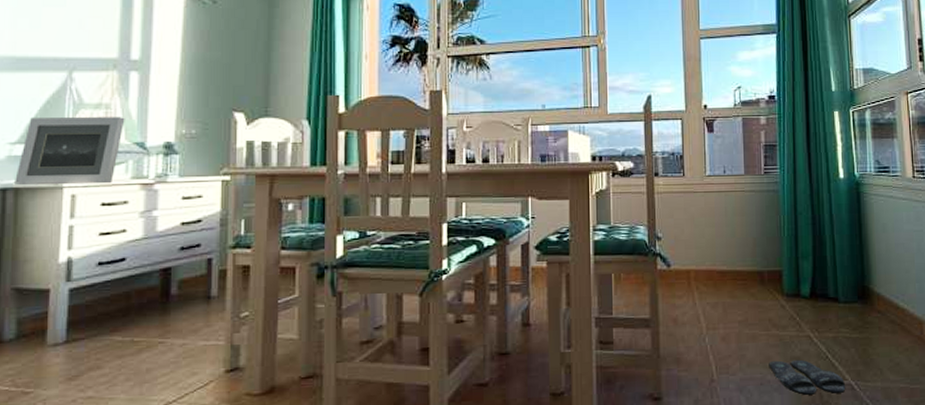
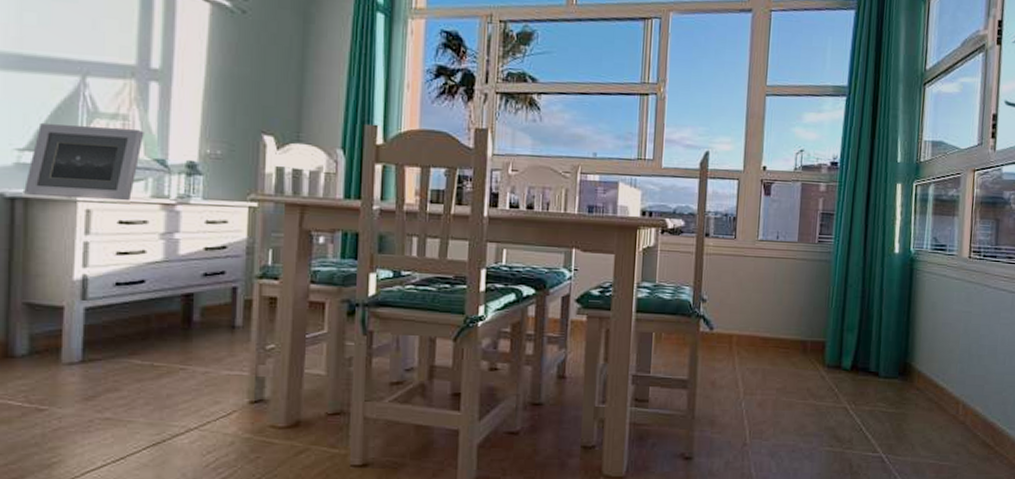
slippers: present [769,359,846,395] -> none [802,429,877,465]

